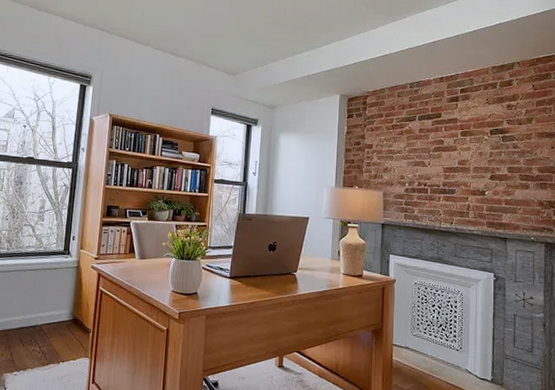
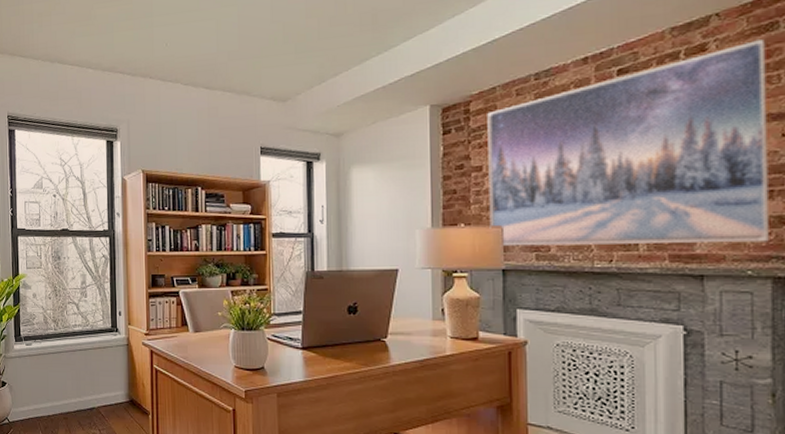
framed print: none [375,83,544,218] -> present [487,39,769,246]

